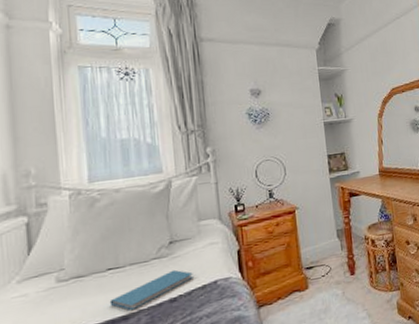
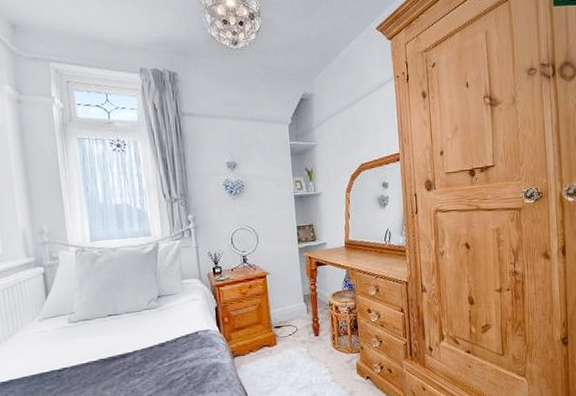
book: present [109,269,193,311] -> none [110,319,178,351]

